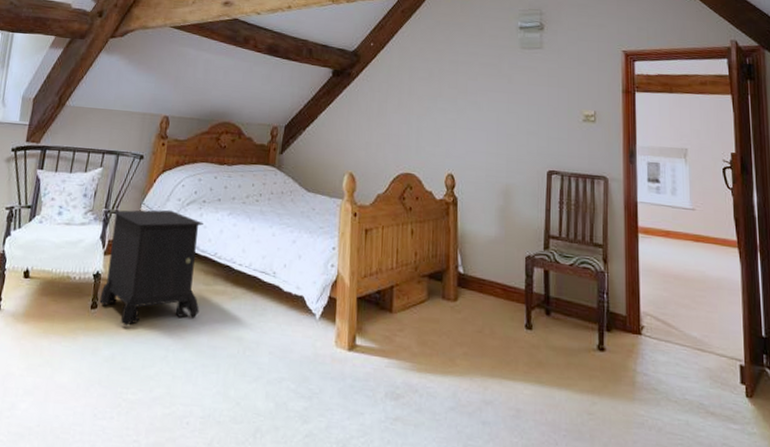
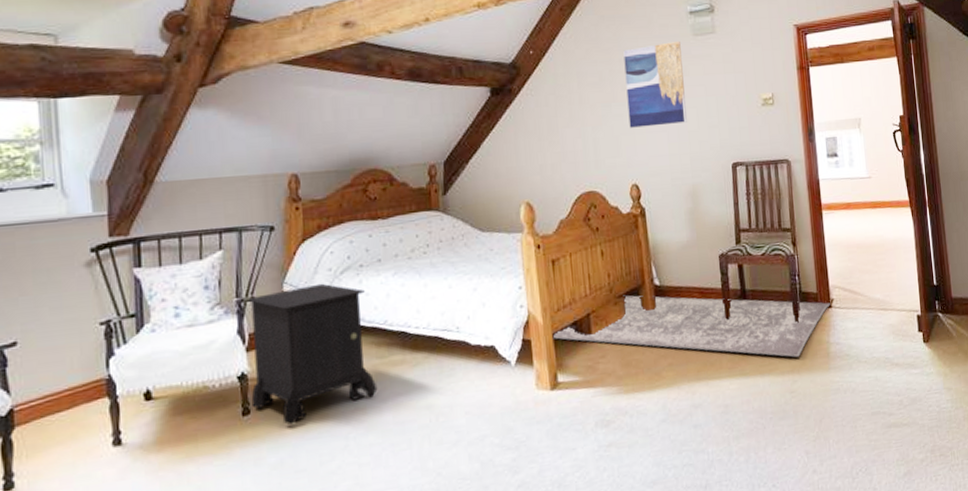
rug: none [356,275,640,378] -> present [552,295,830,358]
wall art: none [452,51,508,126] -> present [623,40,687,128]

